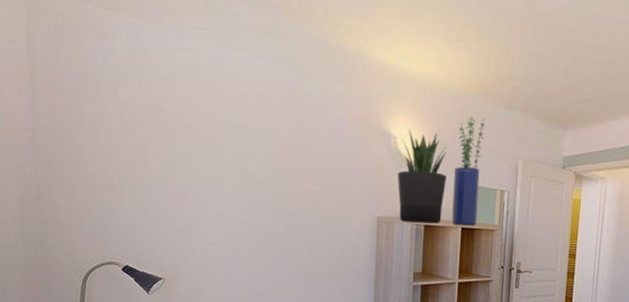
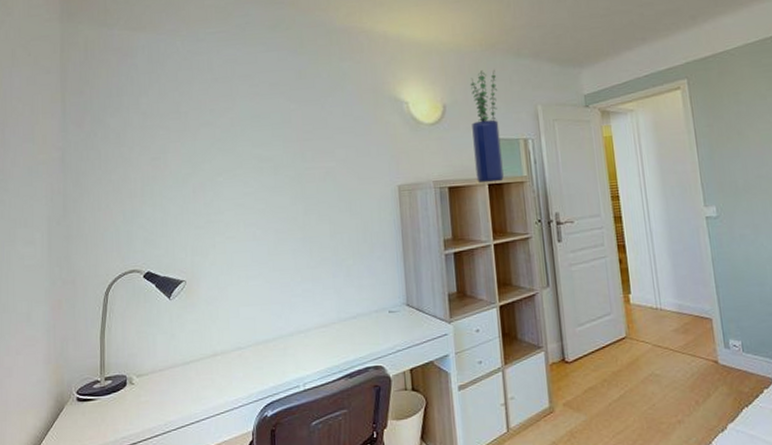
planter: present [398,128,447,224] -> none [414,92,466,187]

